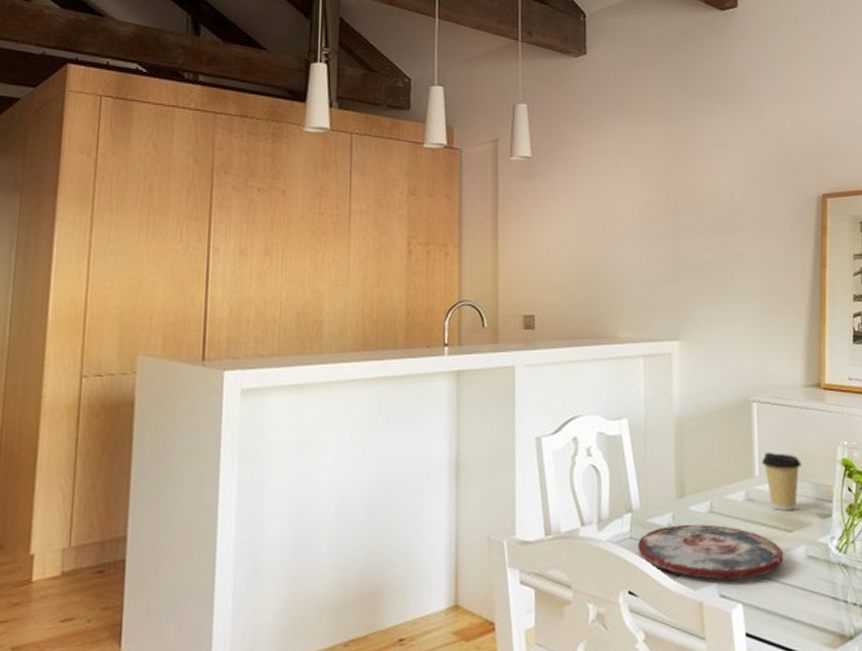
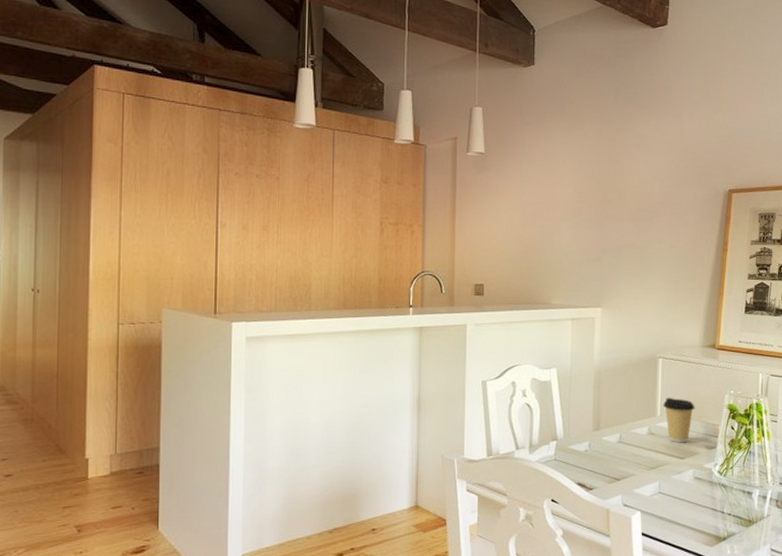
plate: present [638,524,783,580] -> none [560,450,675,493]

